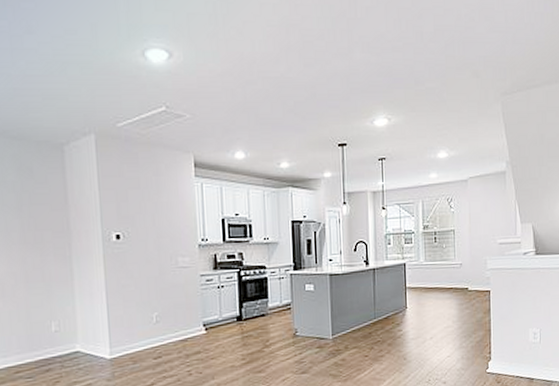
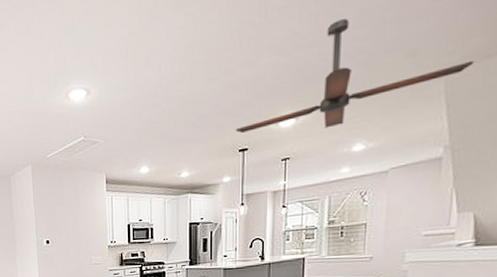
ceiling fan: none [334,31,519,133] -> present [236,19,474,134]

